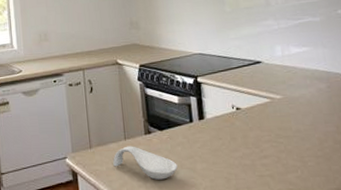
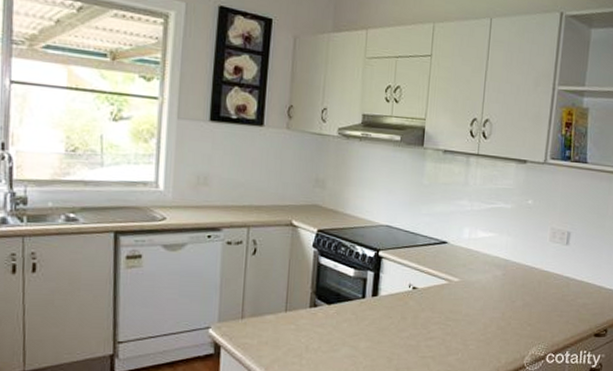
spoon rest: present [113,146,178,180] -> none [267,318,340,357]

